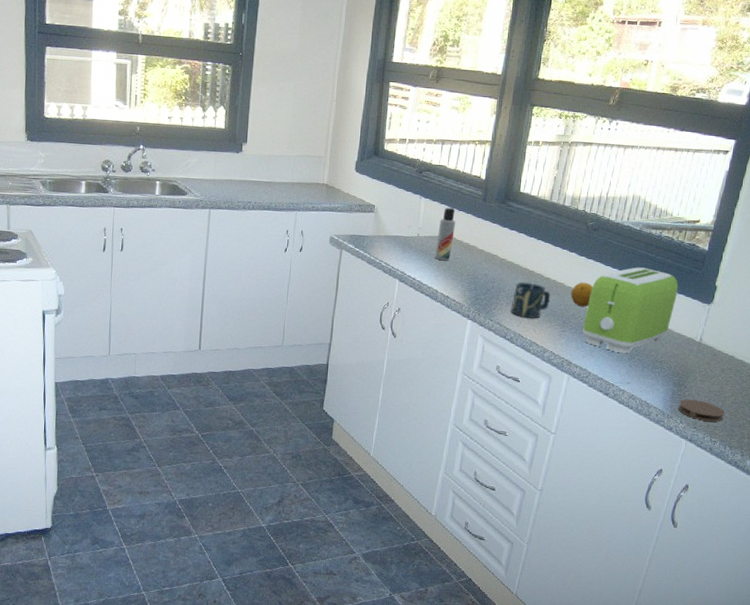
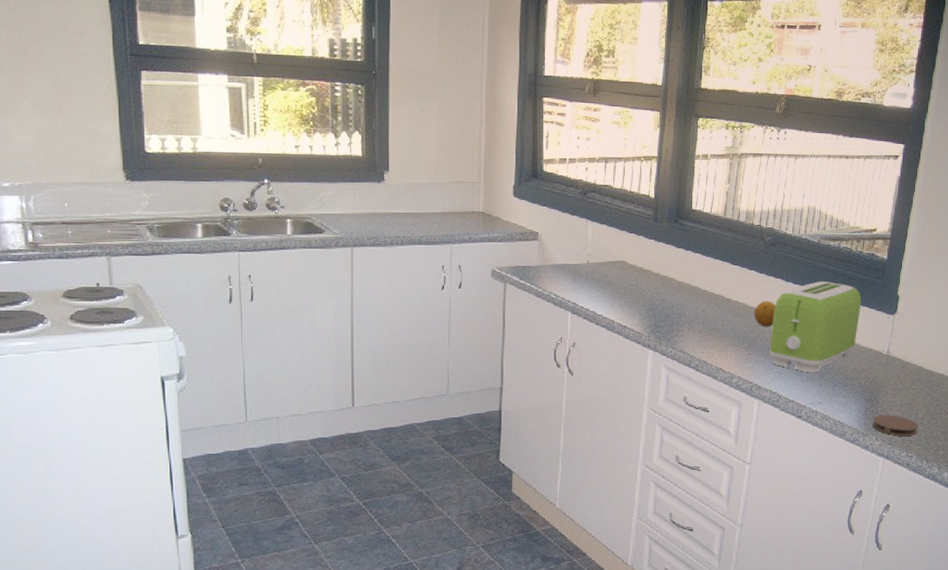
lotion bottle: present [435,207,455,261] -> none [608,230,627,288]
cup: present [510,282,551,318] -> none [693,305,734,343]

